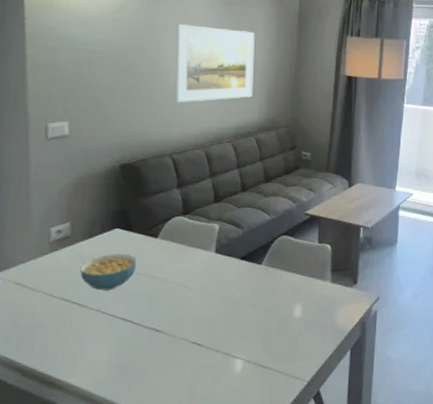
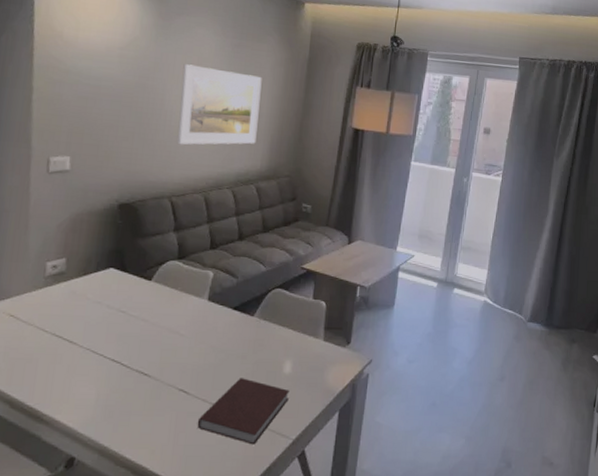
cereal bowl: present [80,253,137,291] -> none [72,293,130,330]
notebook: none [212,325,301,390] -> present [197,378,290,445]

